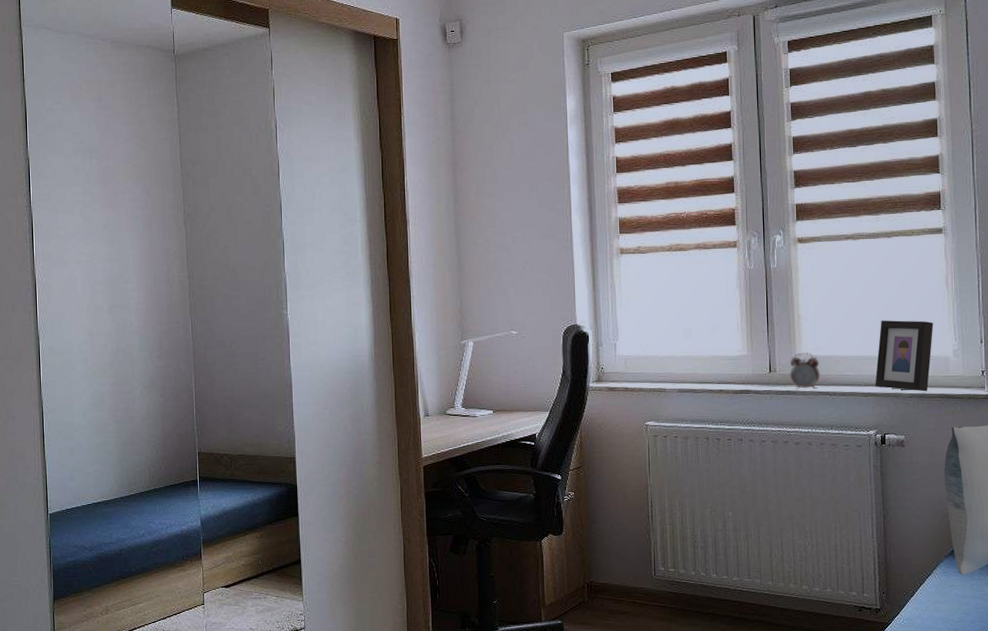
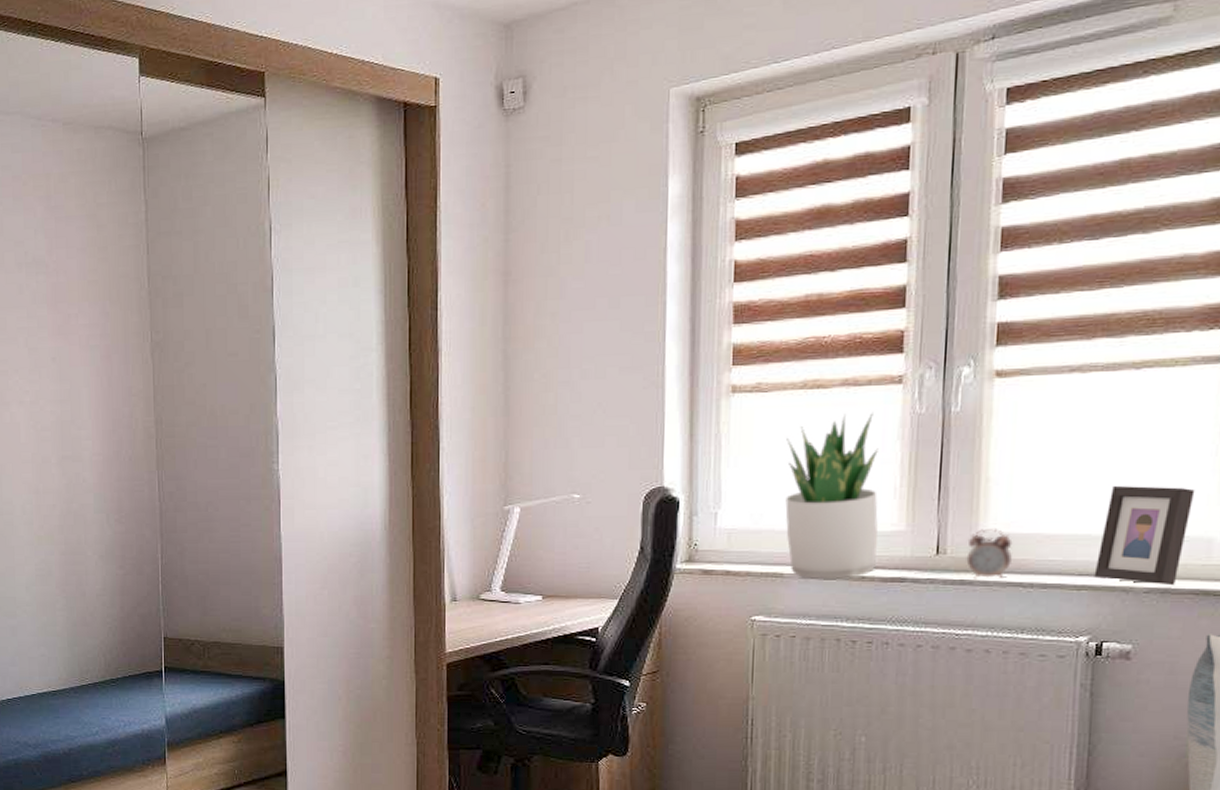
planter: none [661,268,729,393] -> present [785,413,878,579]

